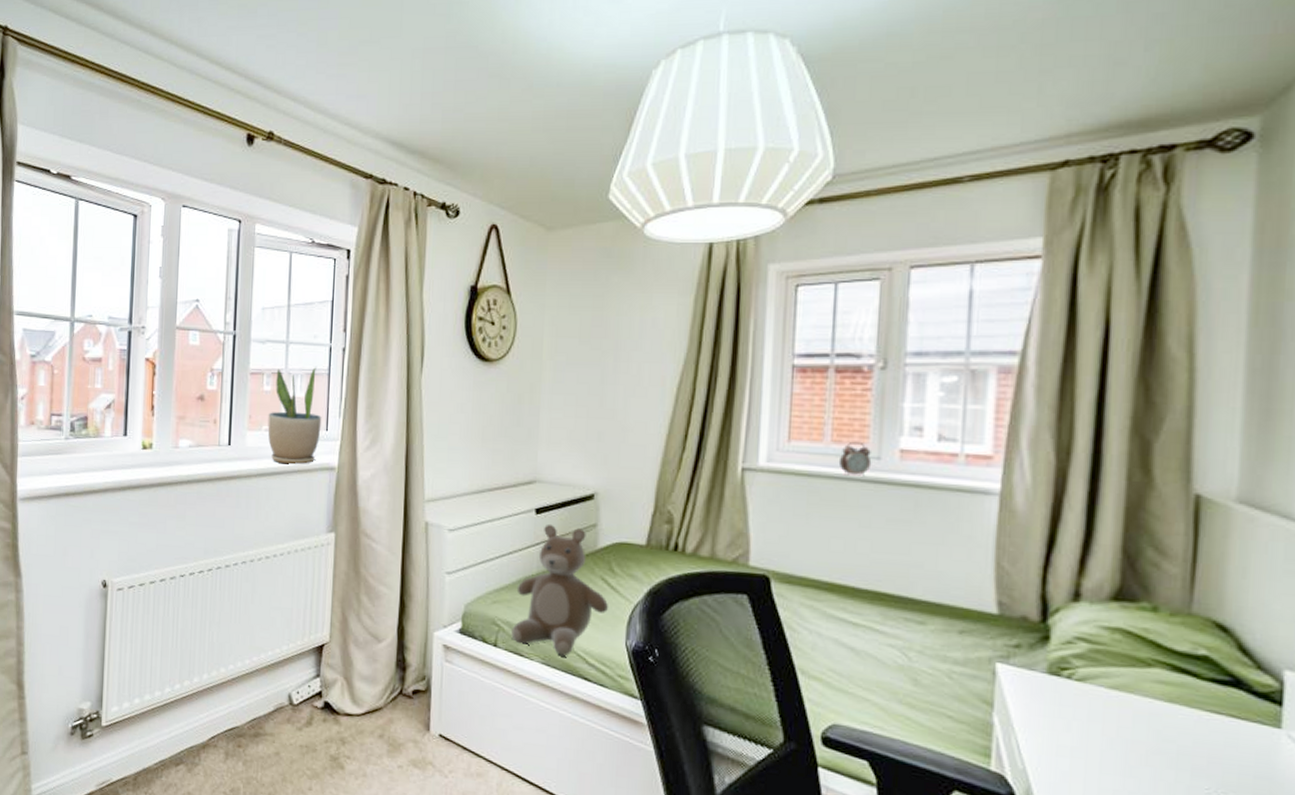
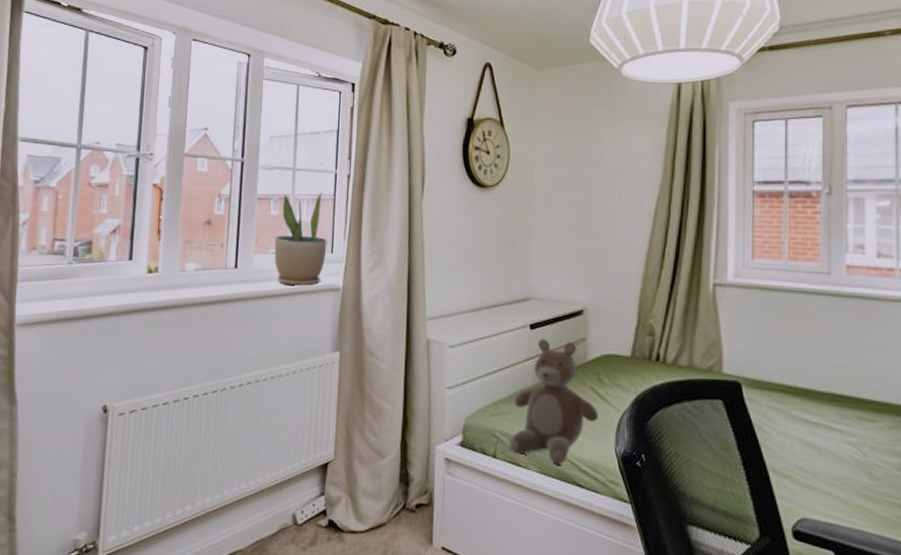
alarm clock: present [838,441,872,477] -> none [795,258,823,290]

